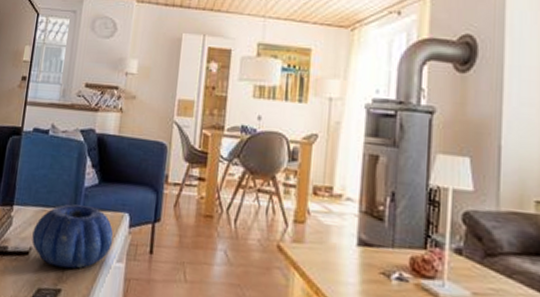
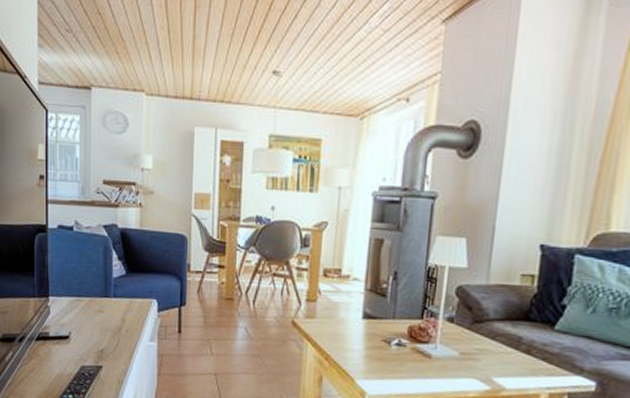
decorative bowl: present [32,204,114,269] -> none [70,293,145,349]

